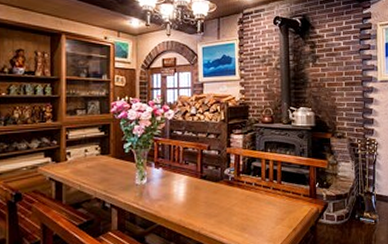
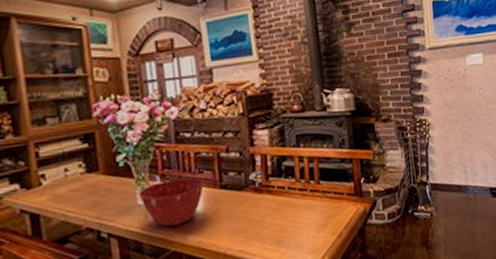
mixing bowl: none [137,166,189,205] -> present [138,177,205,227]

